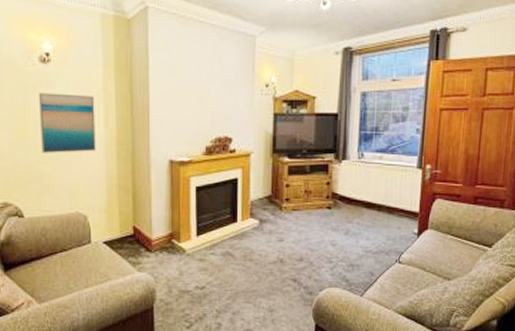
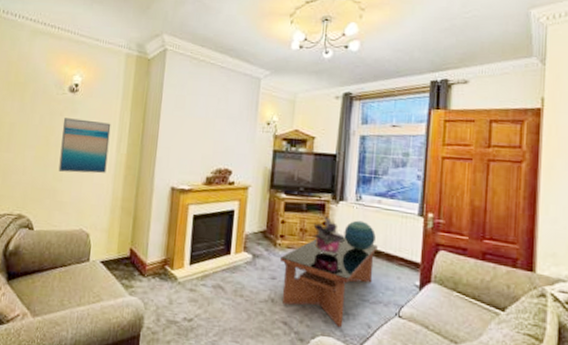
coffee table: none [287,195,379,279] -> present [280,237,378,328]
potted plant: none [317,177,348,214] -> present [312,217,345,256]
decorative sphere: none [347,177,377,206] -> present [344,220,376,251]

